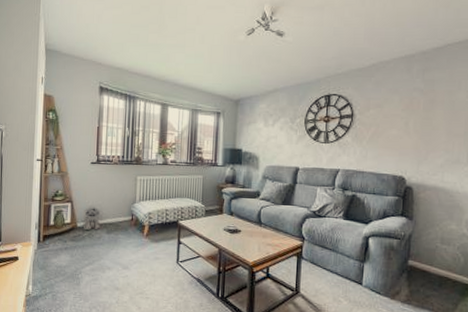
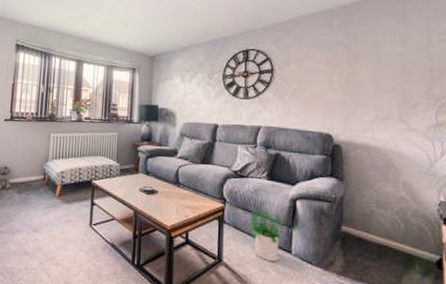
potted plant: none [323,245,357,292] -> present [247,208,284,261]

